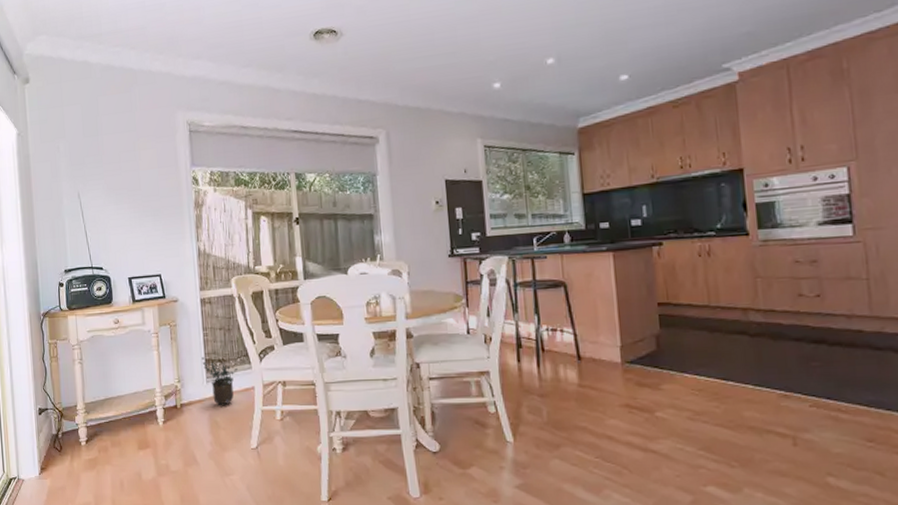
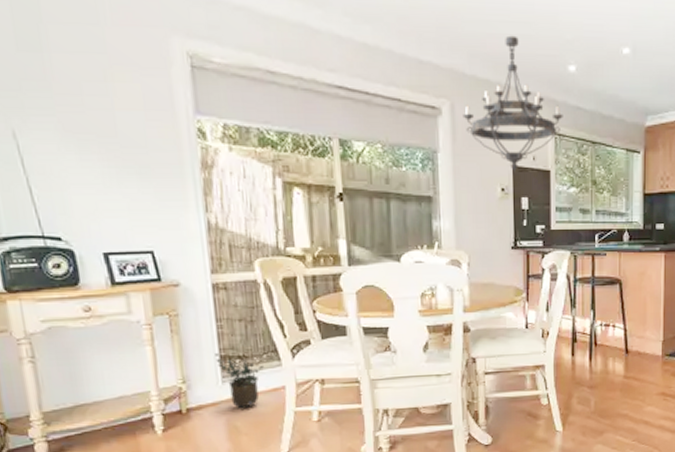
chandelier: none [397,66,491,185] -> present [463,35,563,172]

